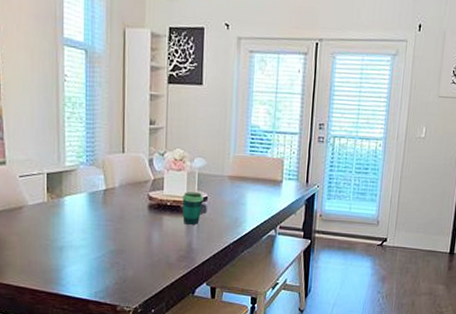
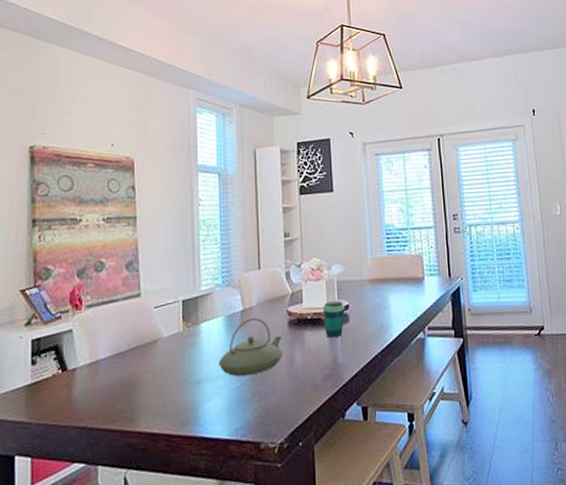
teapot: none [81,198,142,249] -> present [218,318,283,377]

